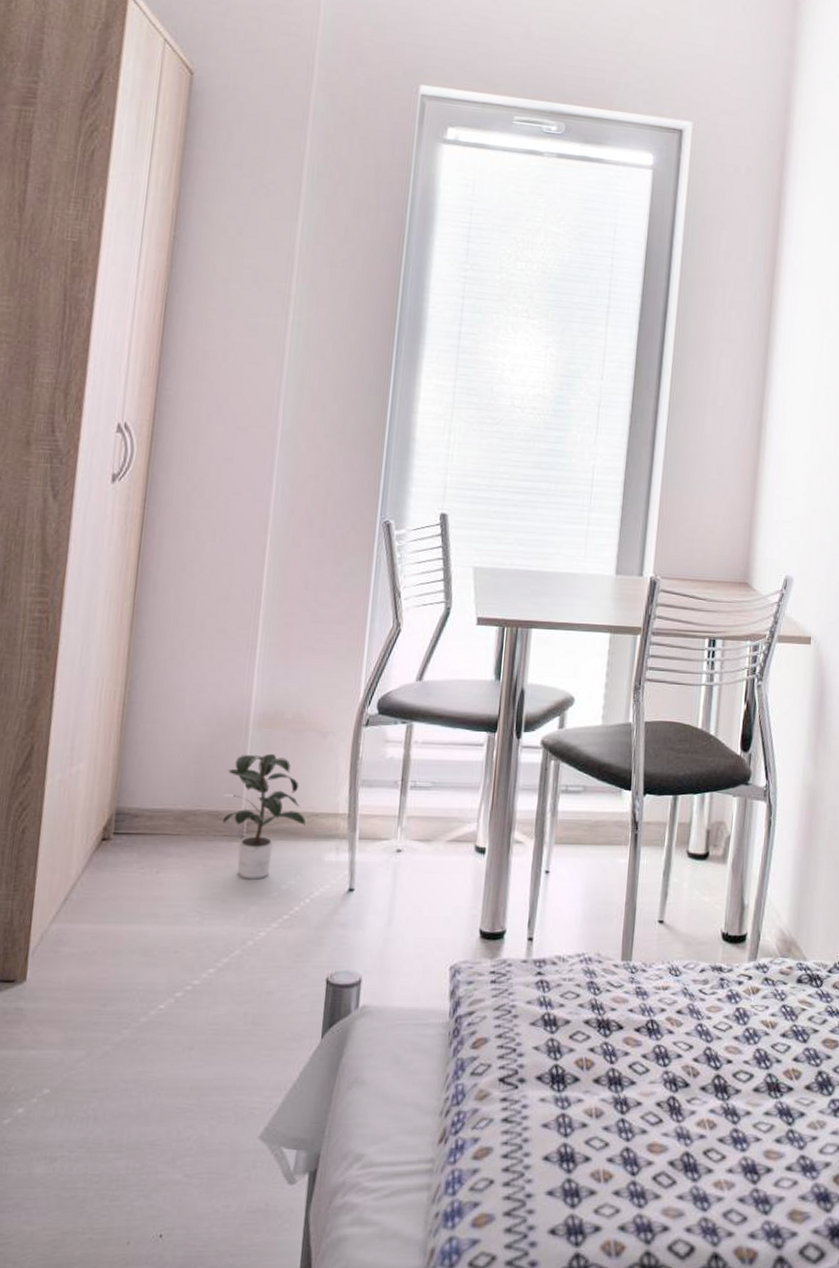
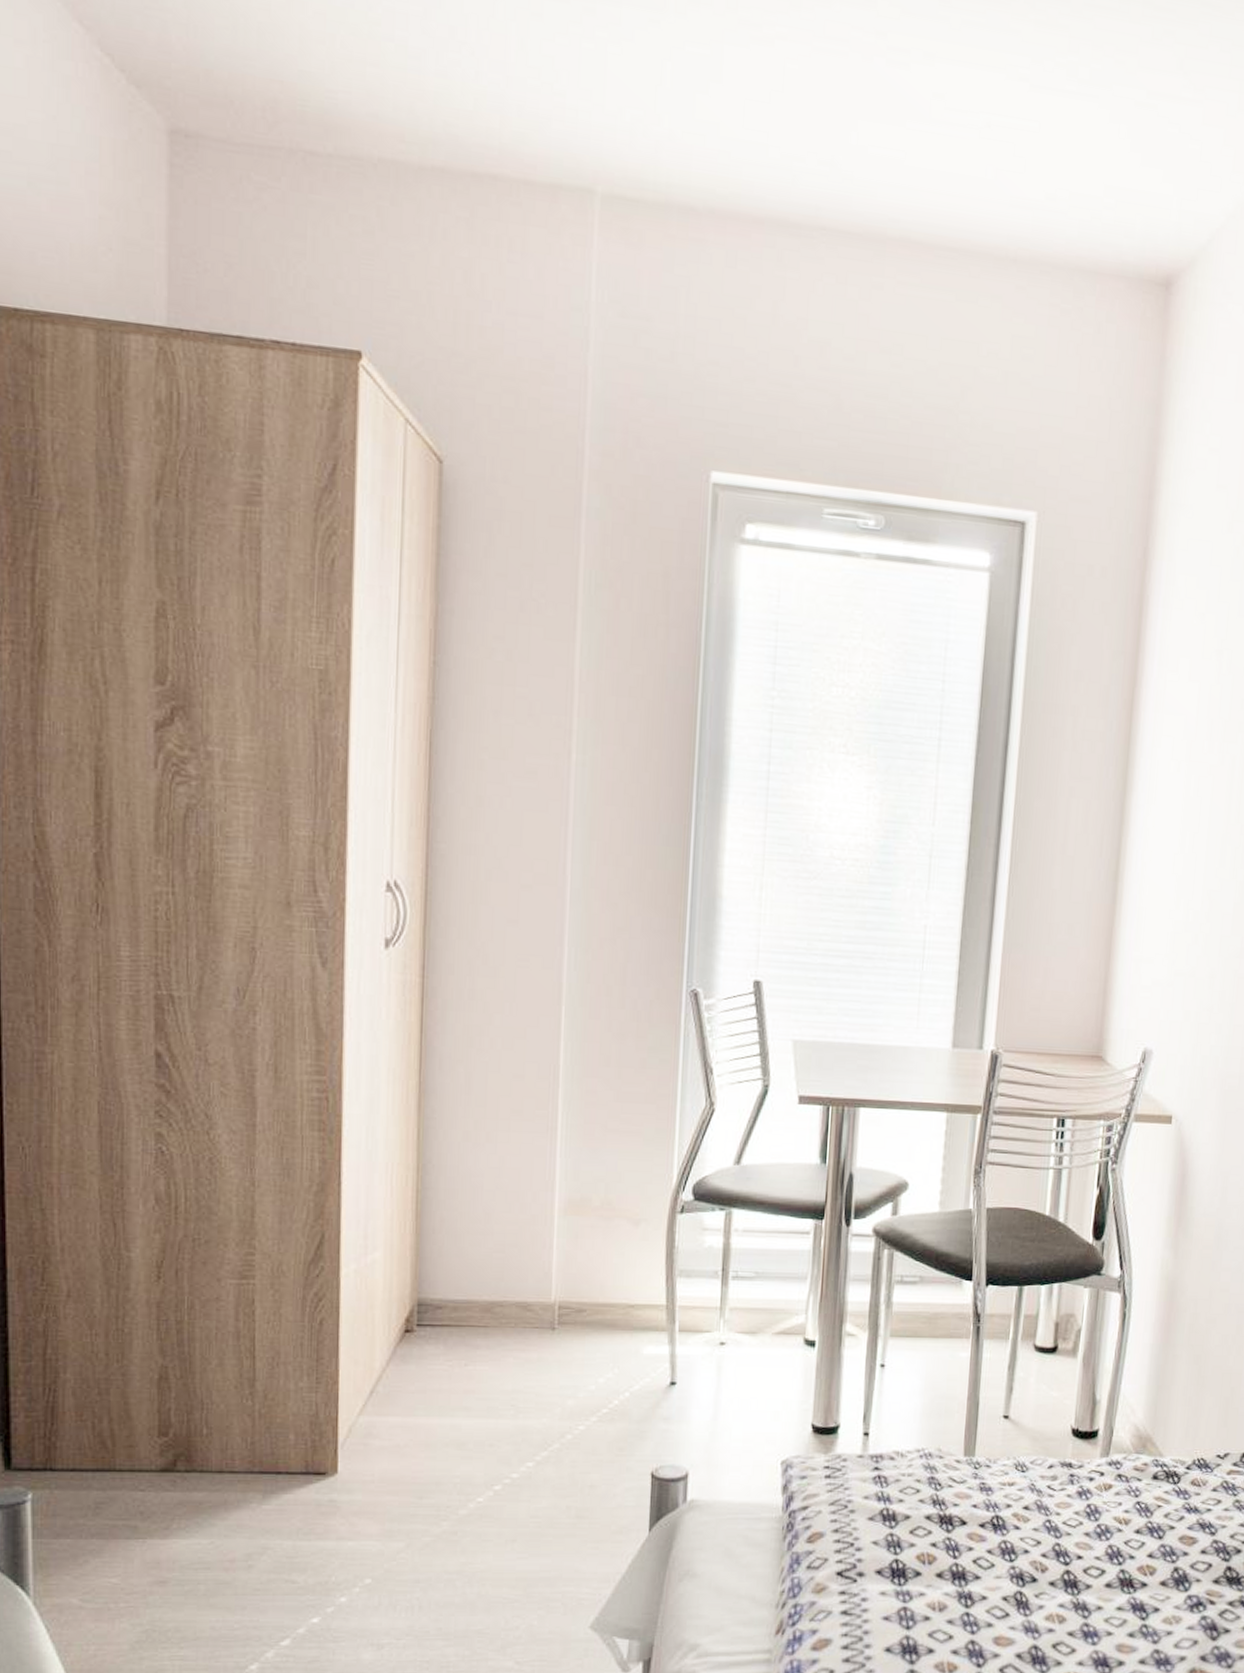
potted plant: present [222,753,306,880] -> none [531,1242,621,1373]

